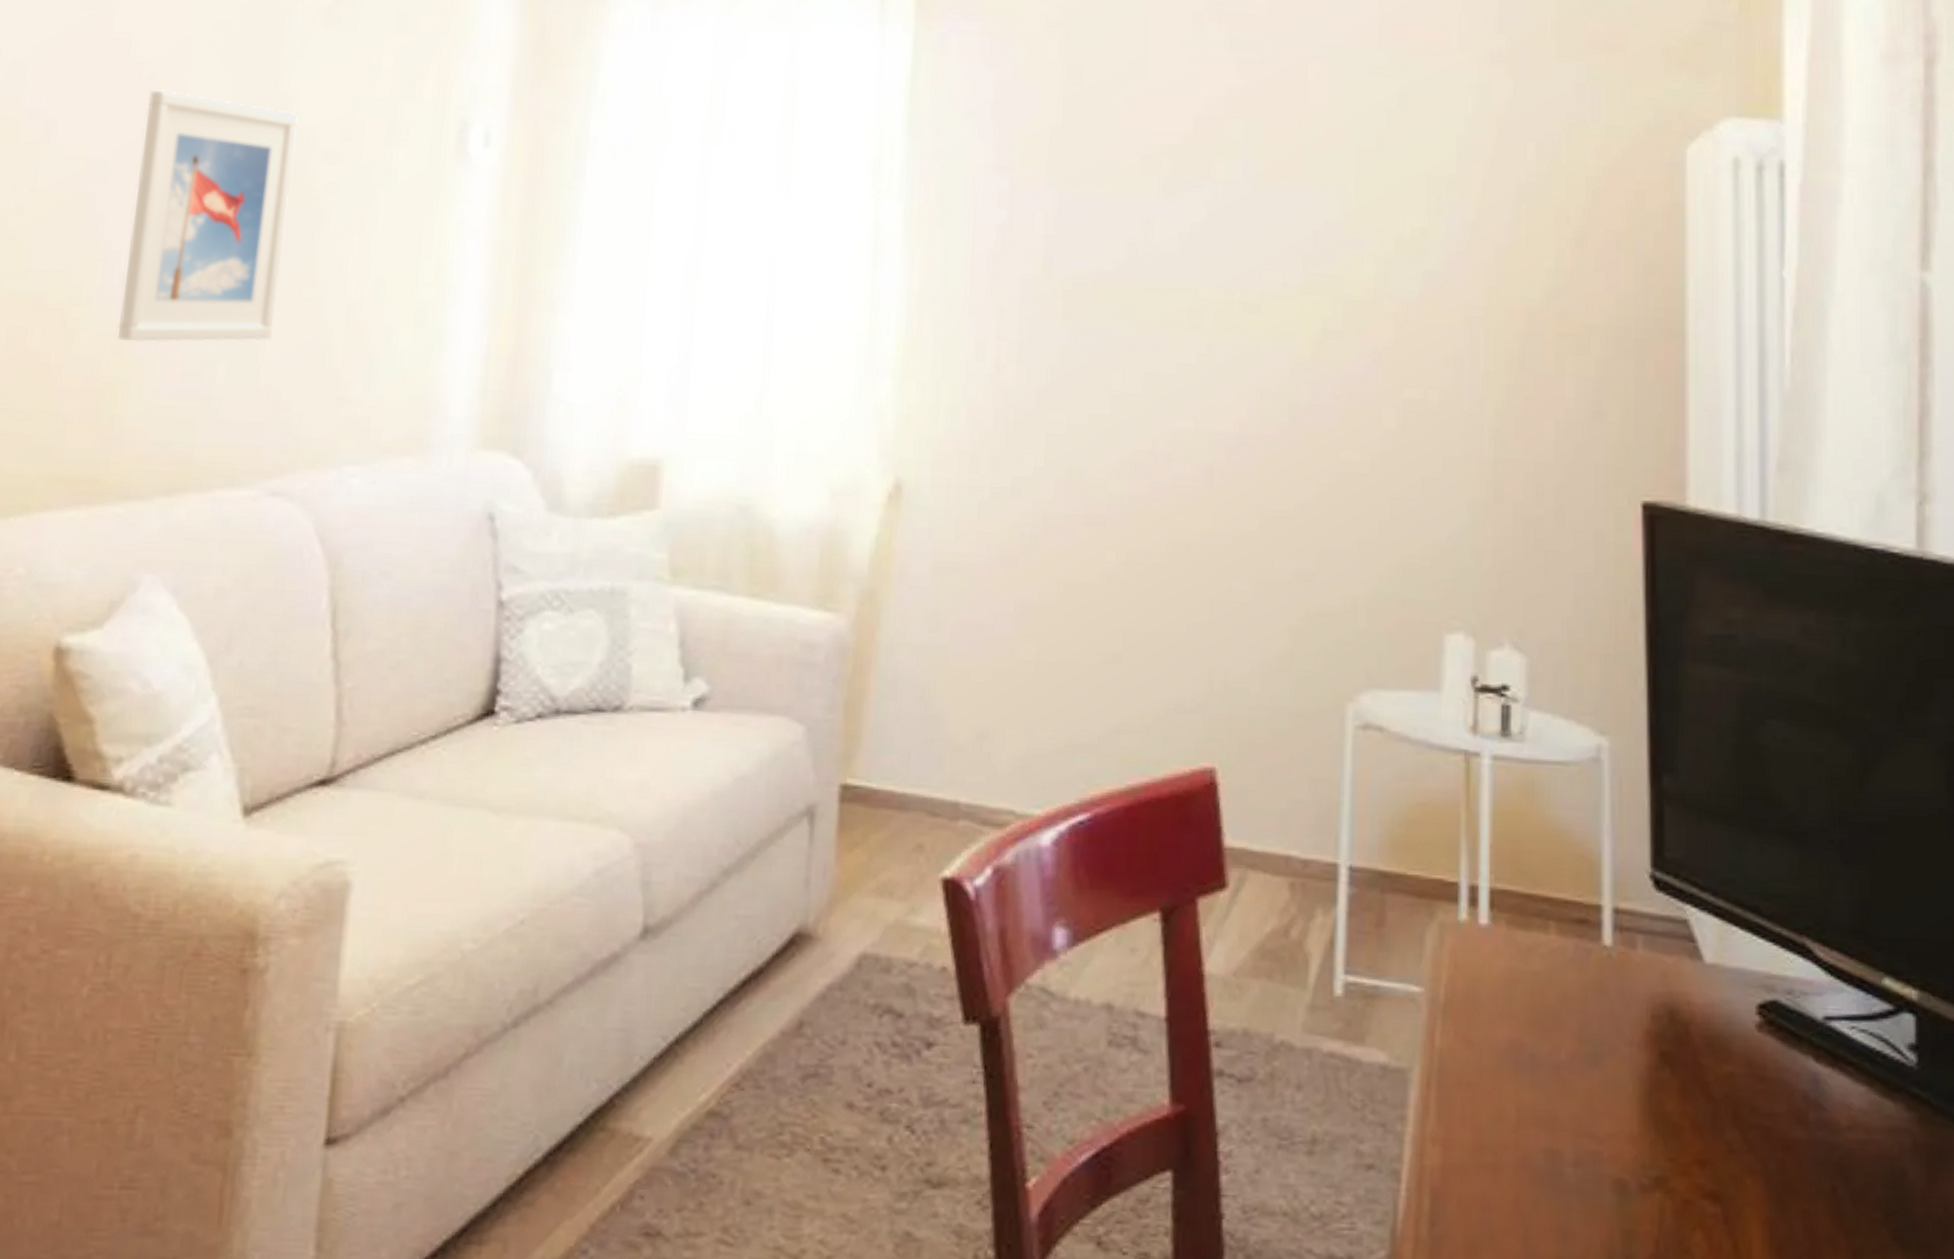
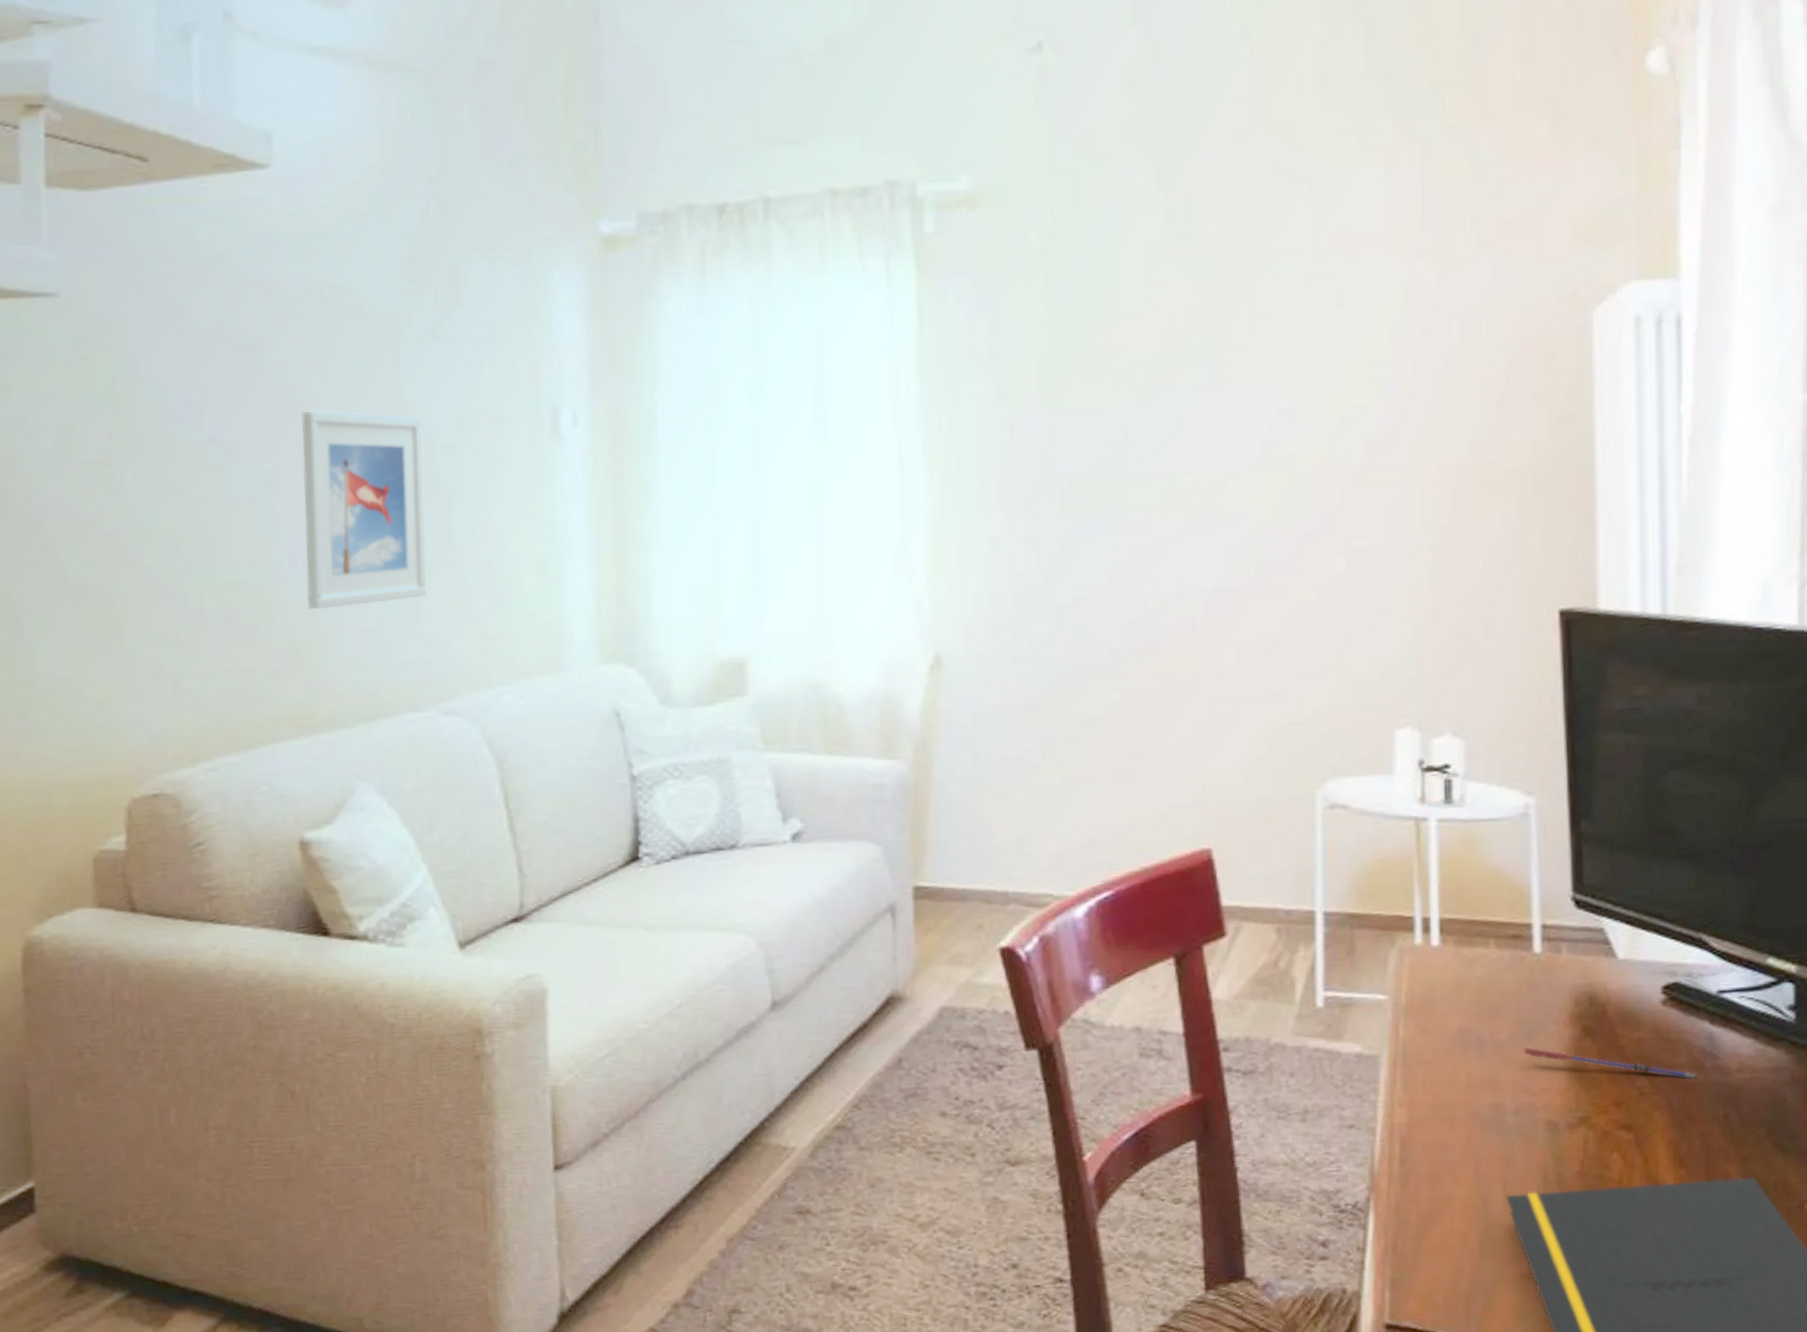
pen: none [1587,1072,1797,1135] -> present [1523,1046,1695,1079]

